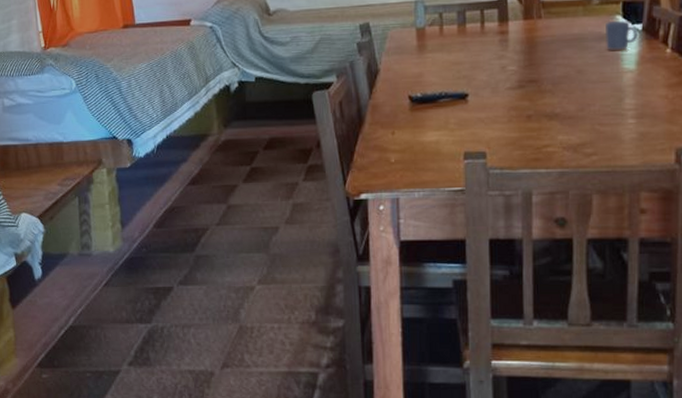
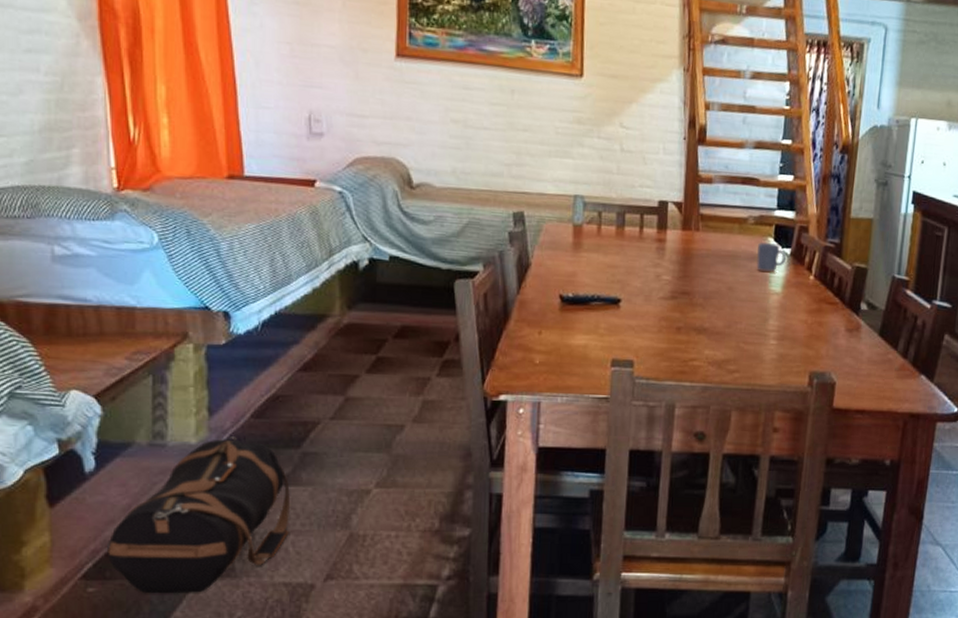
duffel bag: none [54,245,190,380] -> present [108,436,290,594]

